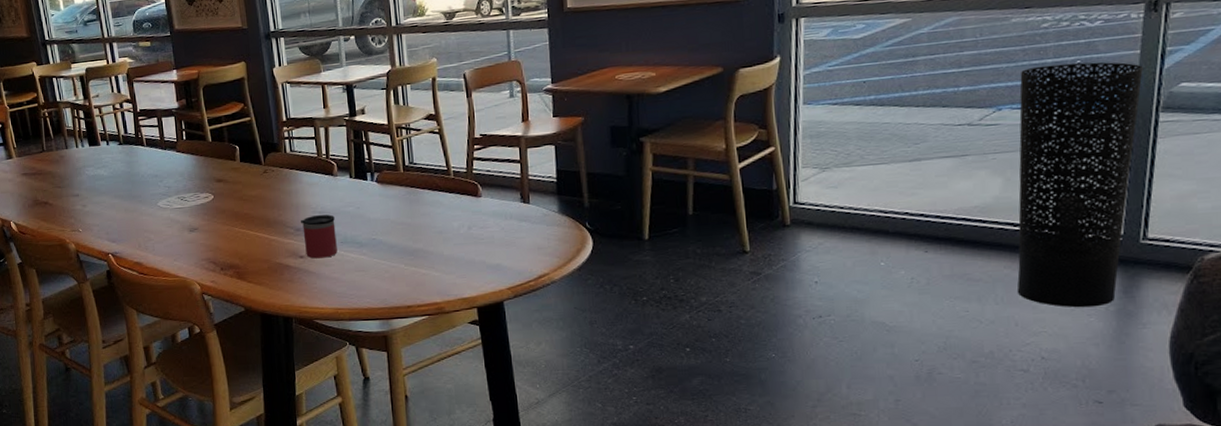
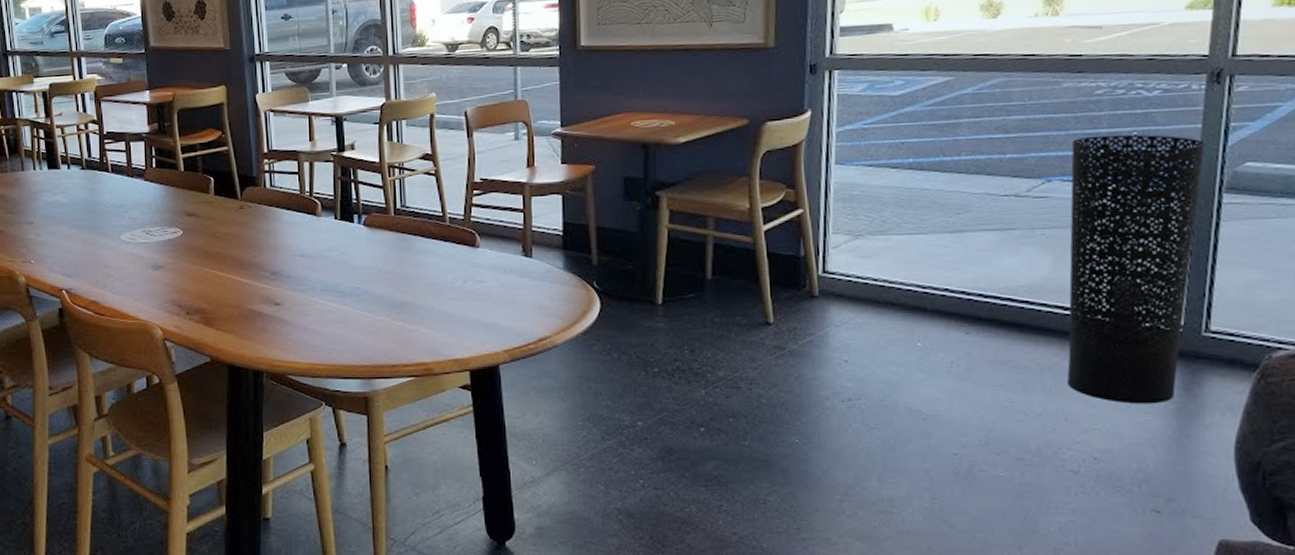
beverage cup: present [301,214,337,259] -> none [278,257,317,307]

